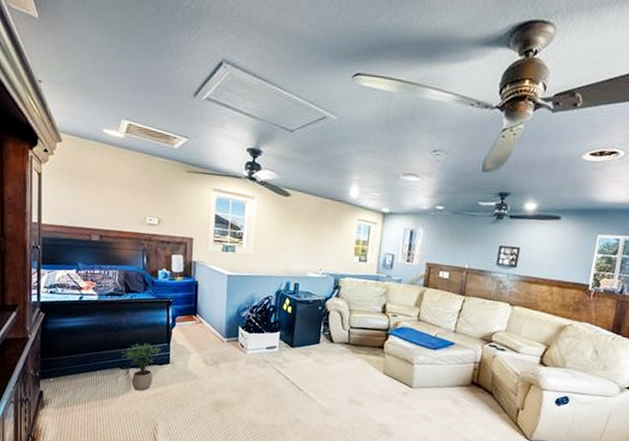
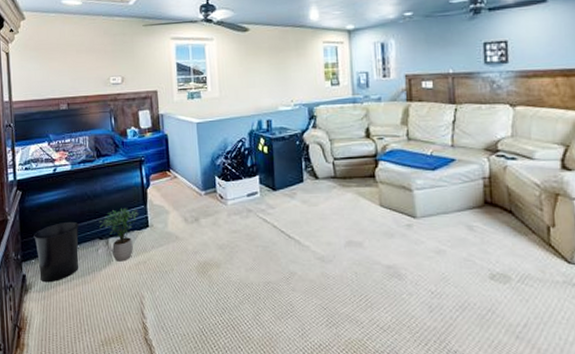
waste bin: none [54,348,101,401] -> present [33,221,79,283]

